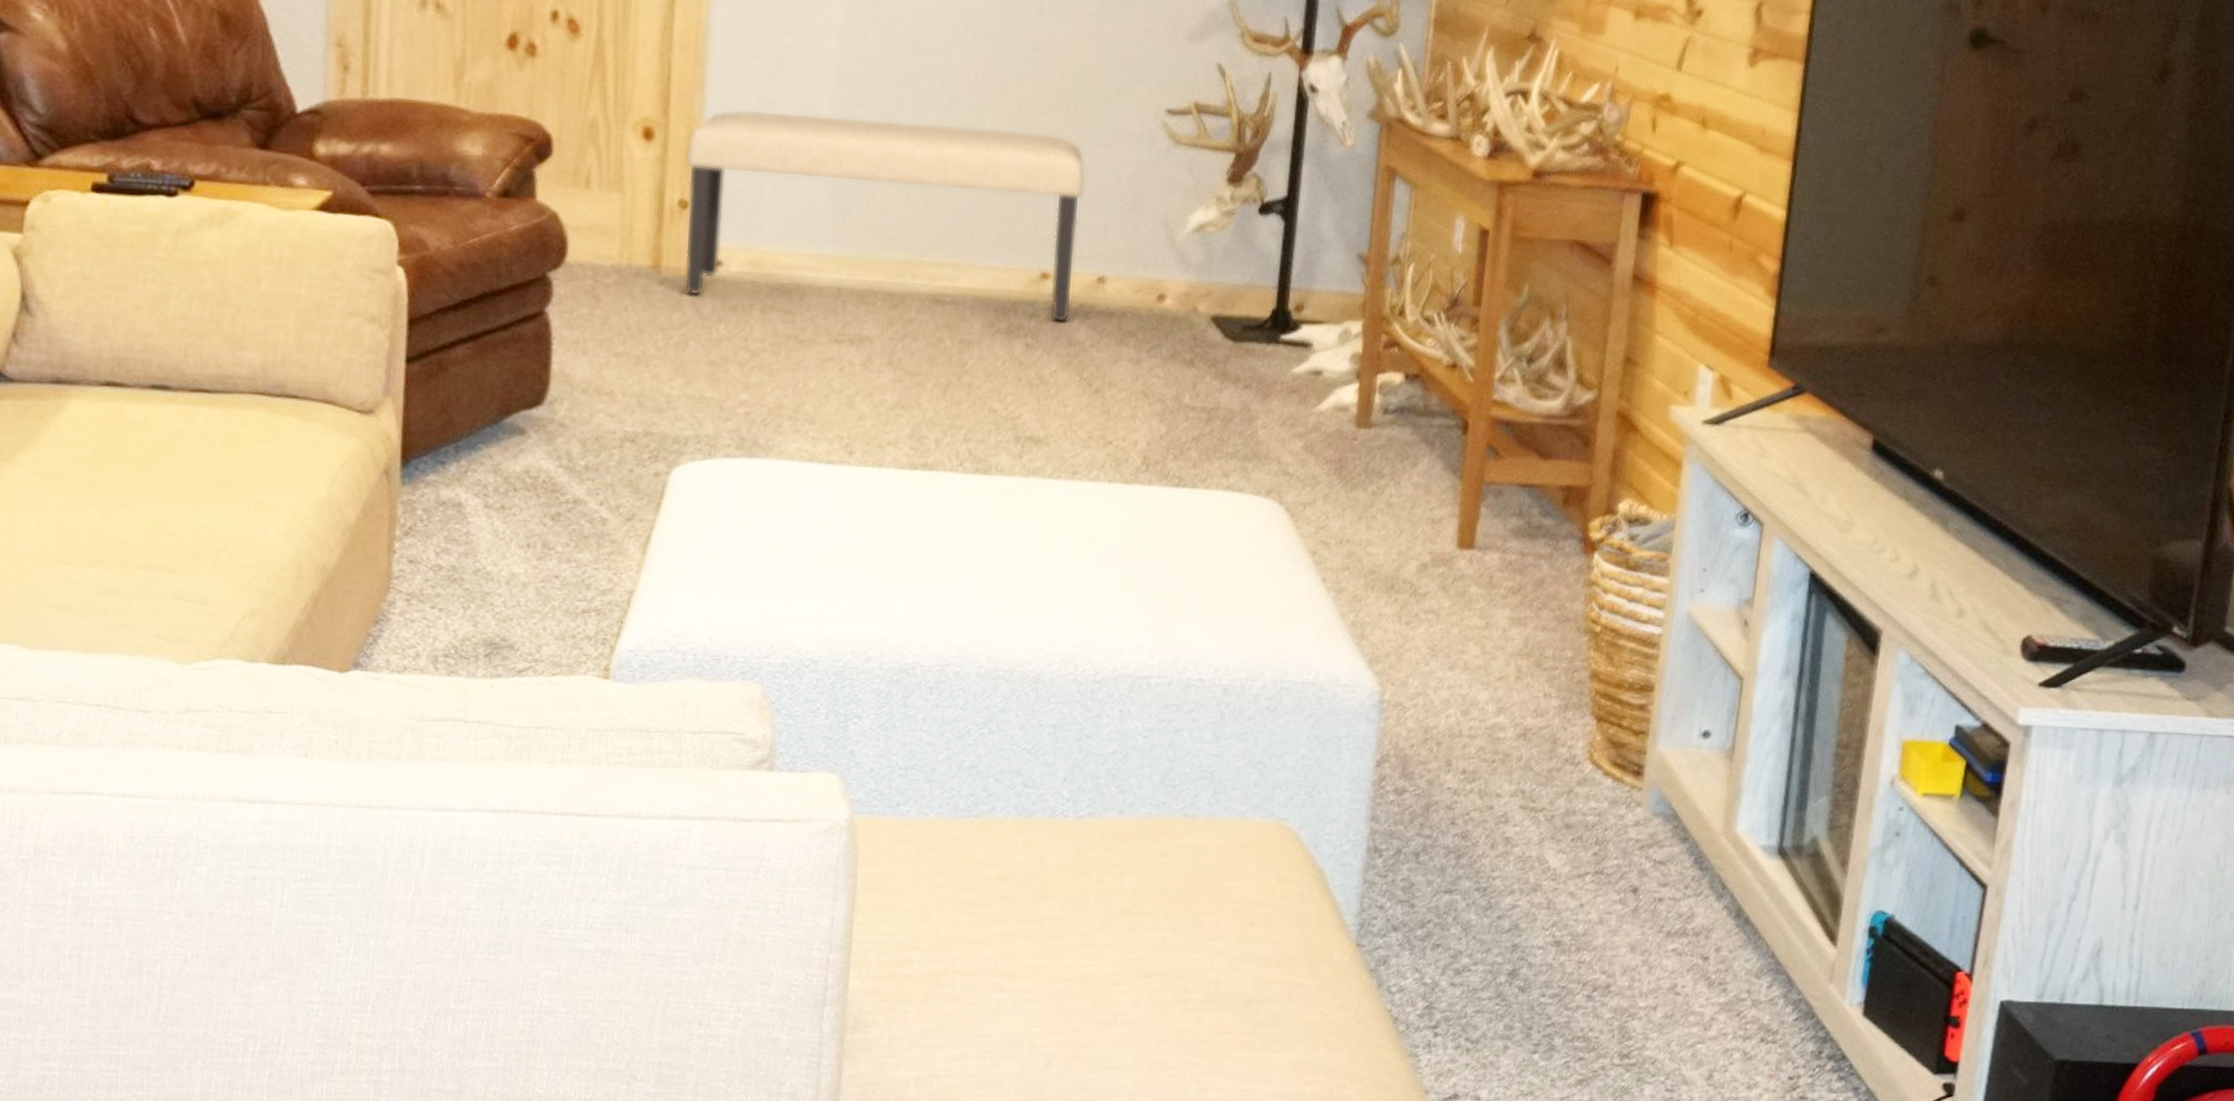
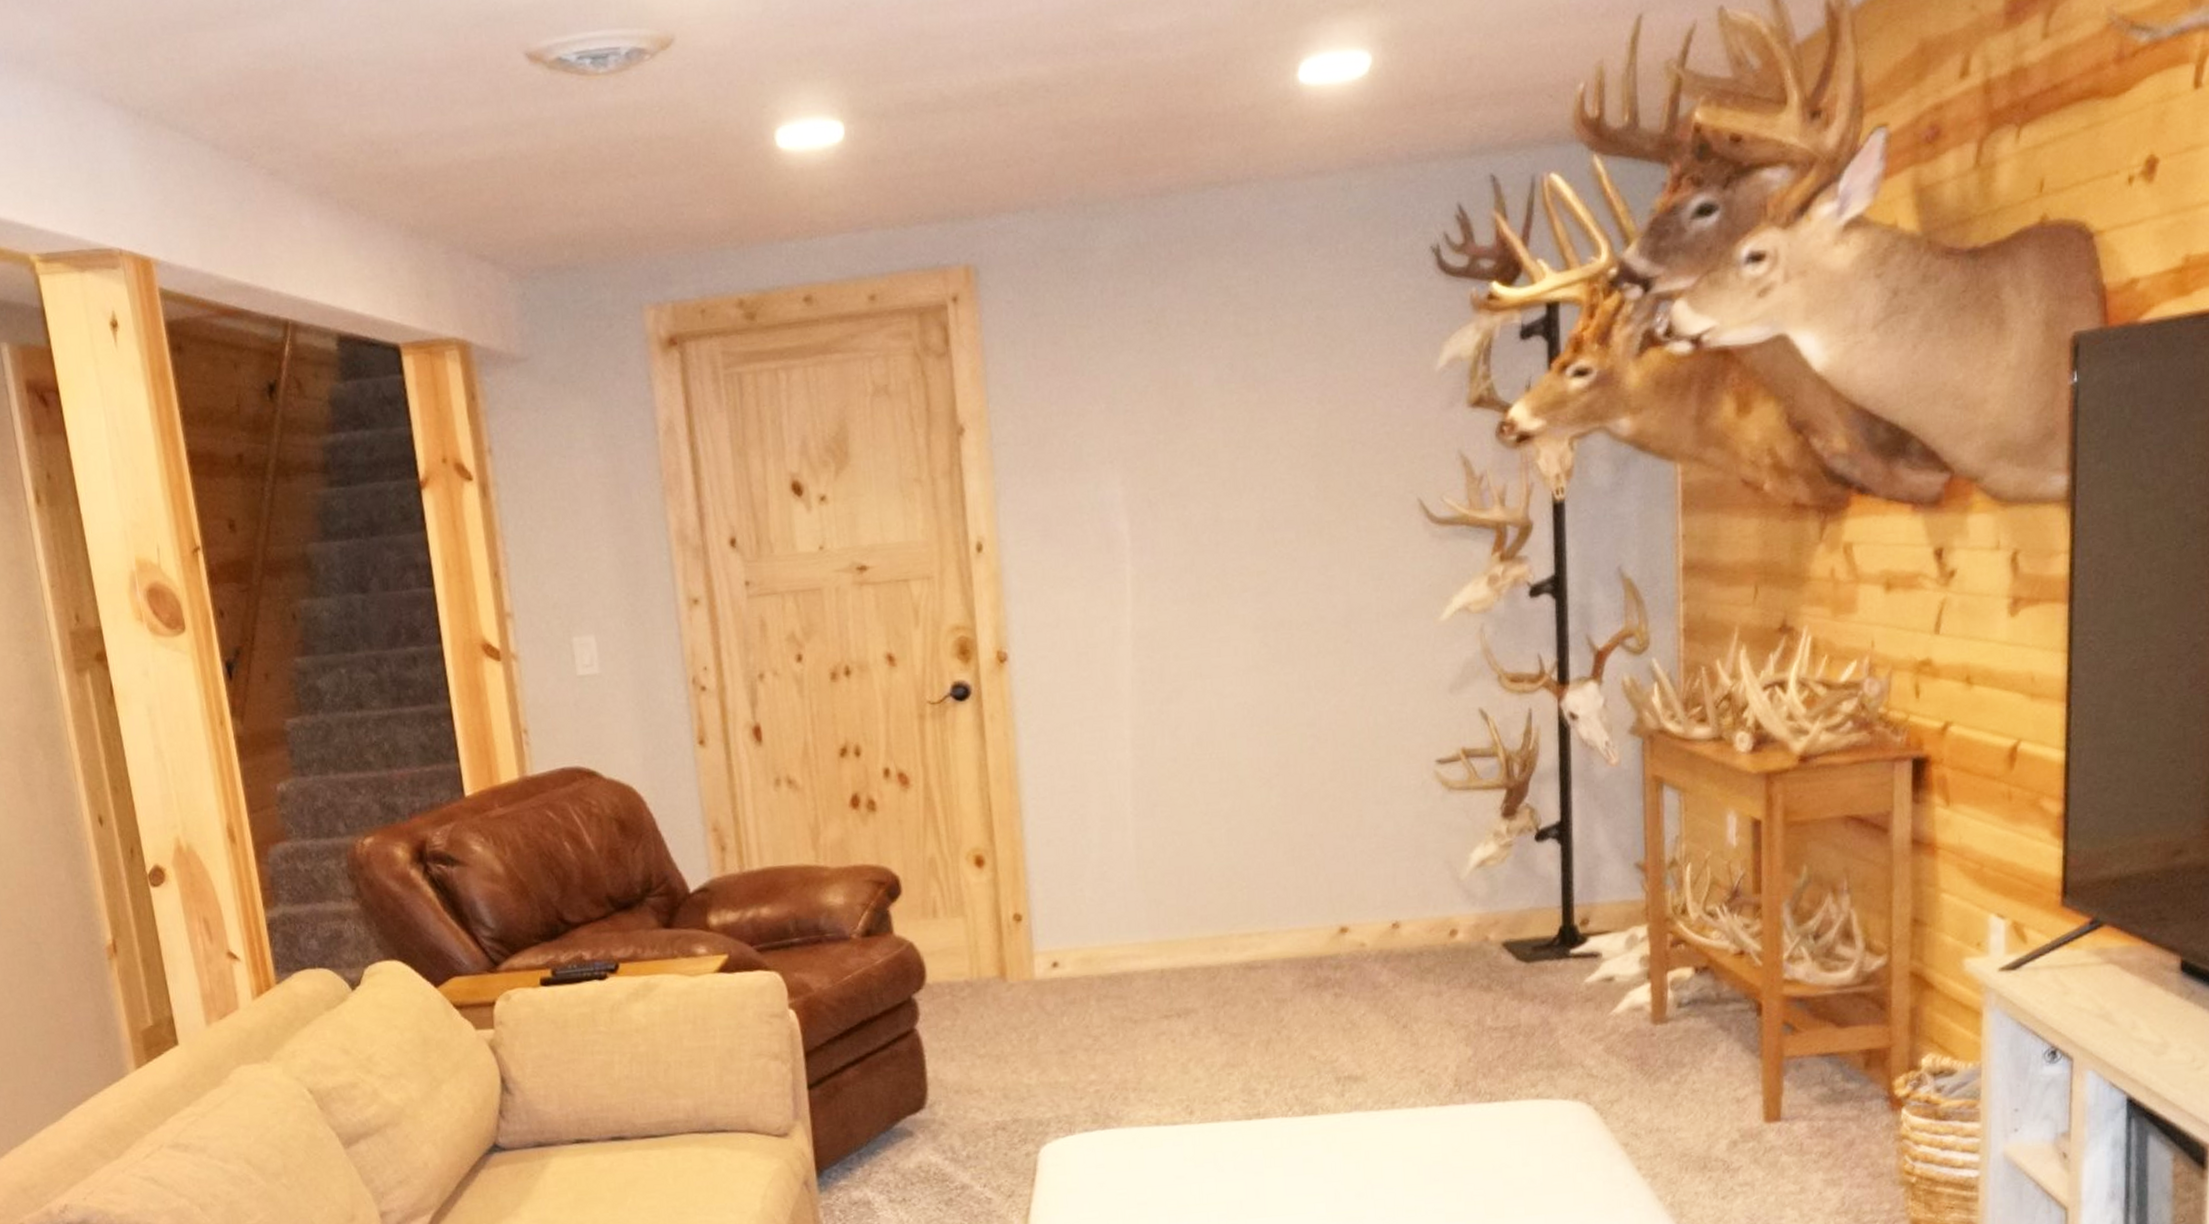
bench: present [683,109,1086,323] -> none [1012,800,1371,996]

